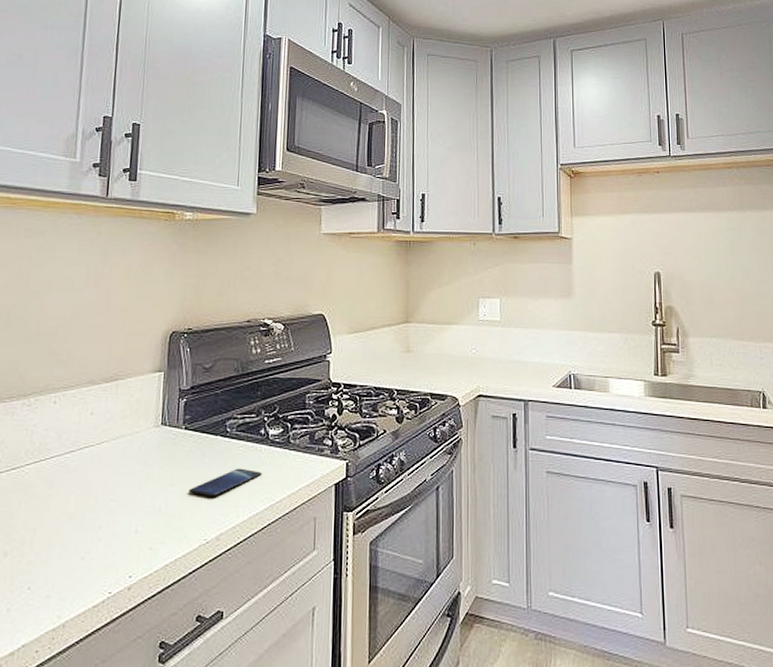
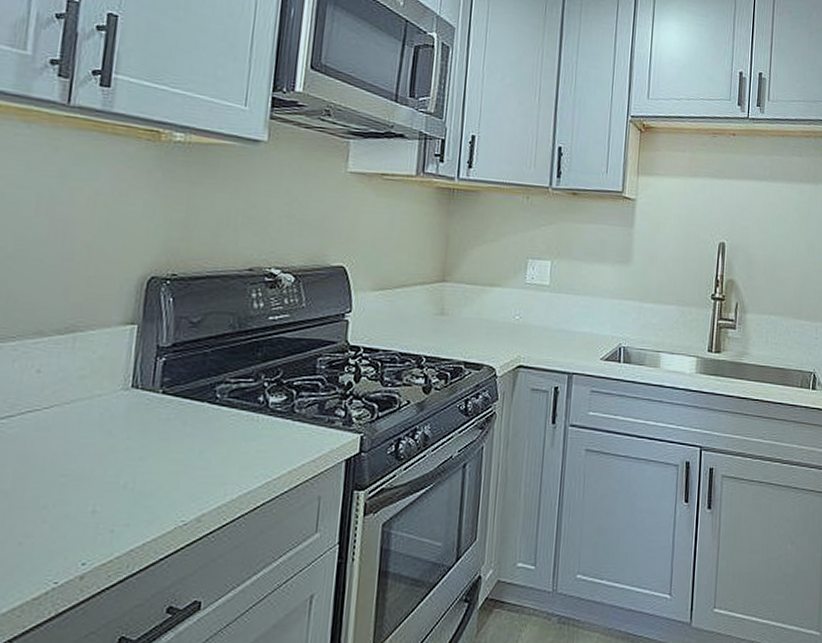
smartphone: present [189,468,262,497] -> none [164,440,257,473]

